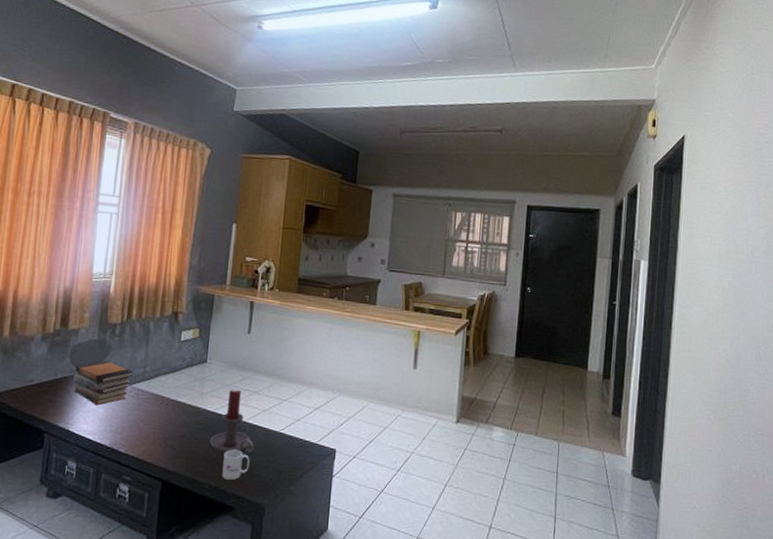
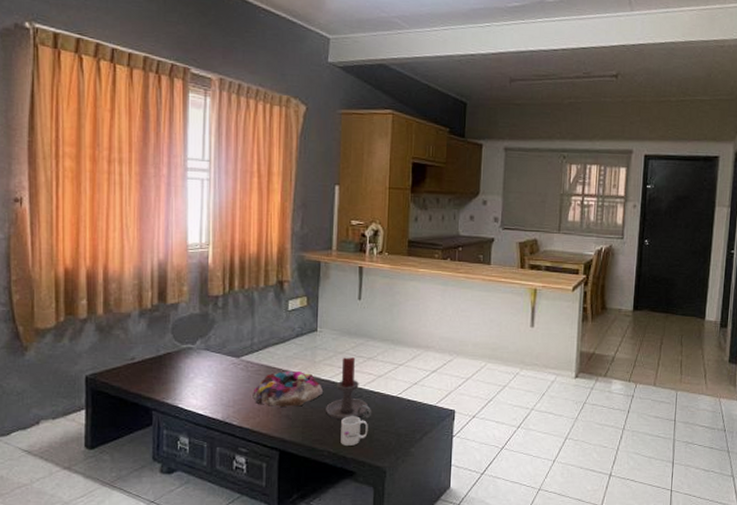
book stack: present [73,360,133,406] -> none [177,334,240,380]
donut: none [141,400,209,437] -> present [252,370,324,408]

